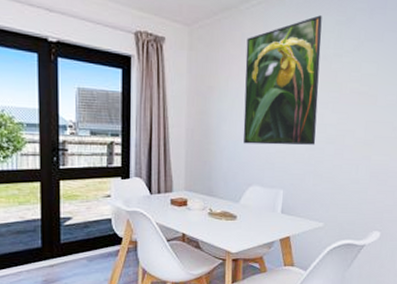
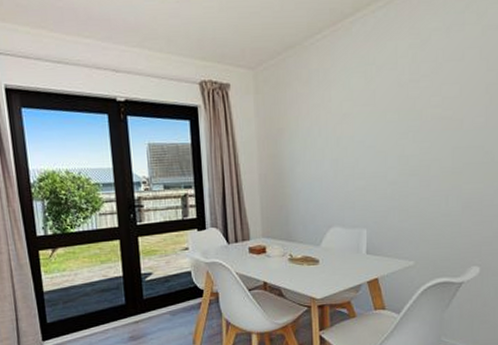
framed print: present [243,15,322,145] -> none [314,41,398,184]

